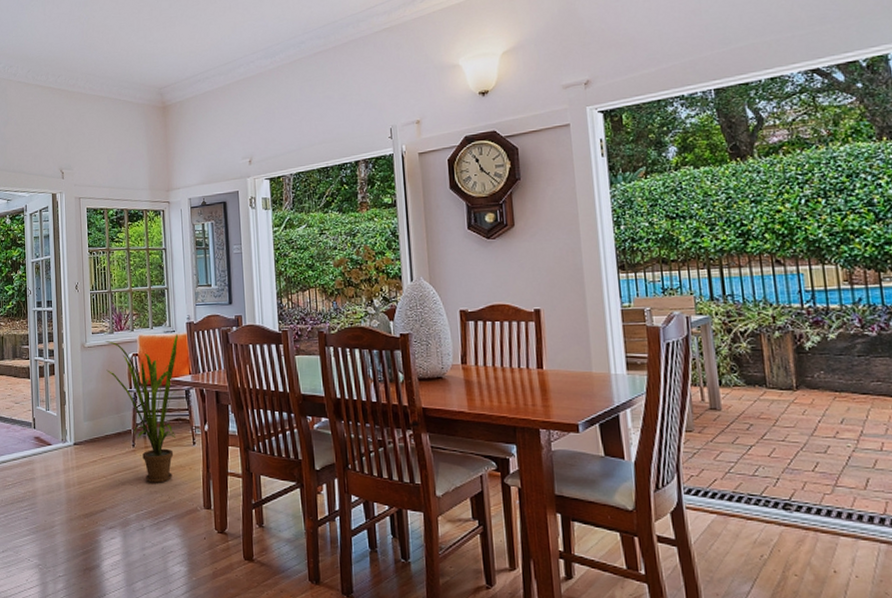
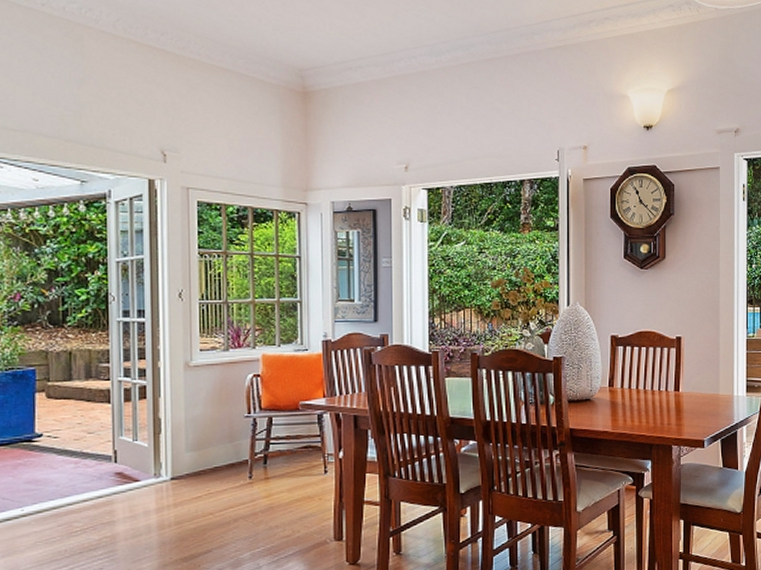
house plant: present [105,334,178,483] -> none [217,353,311,518]

